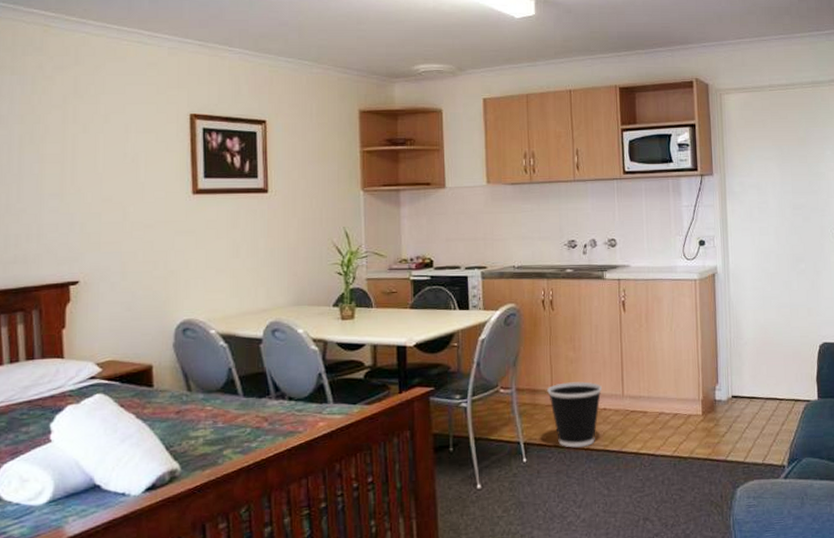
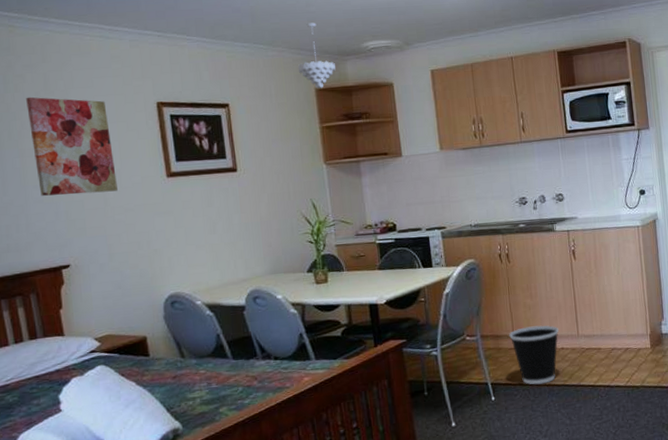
wall art: none [53,100,139,206] -> present [26,97,118,196]
pendant light: none [342,41,382,110] -> present [297,22,336,89]

